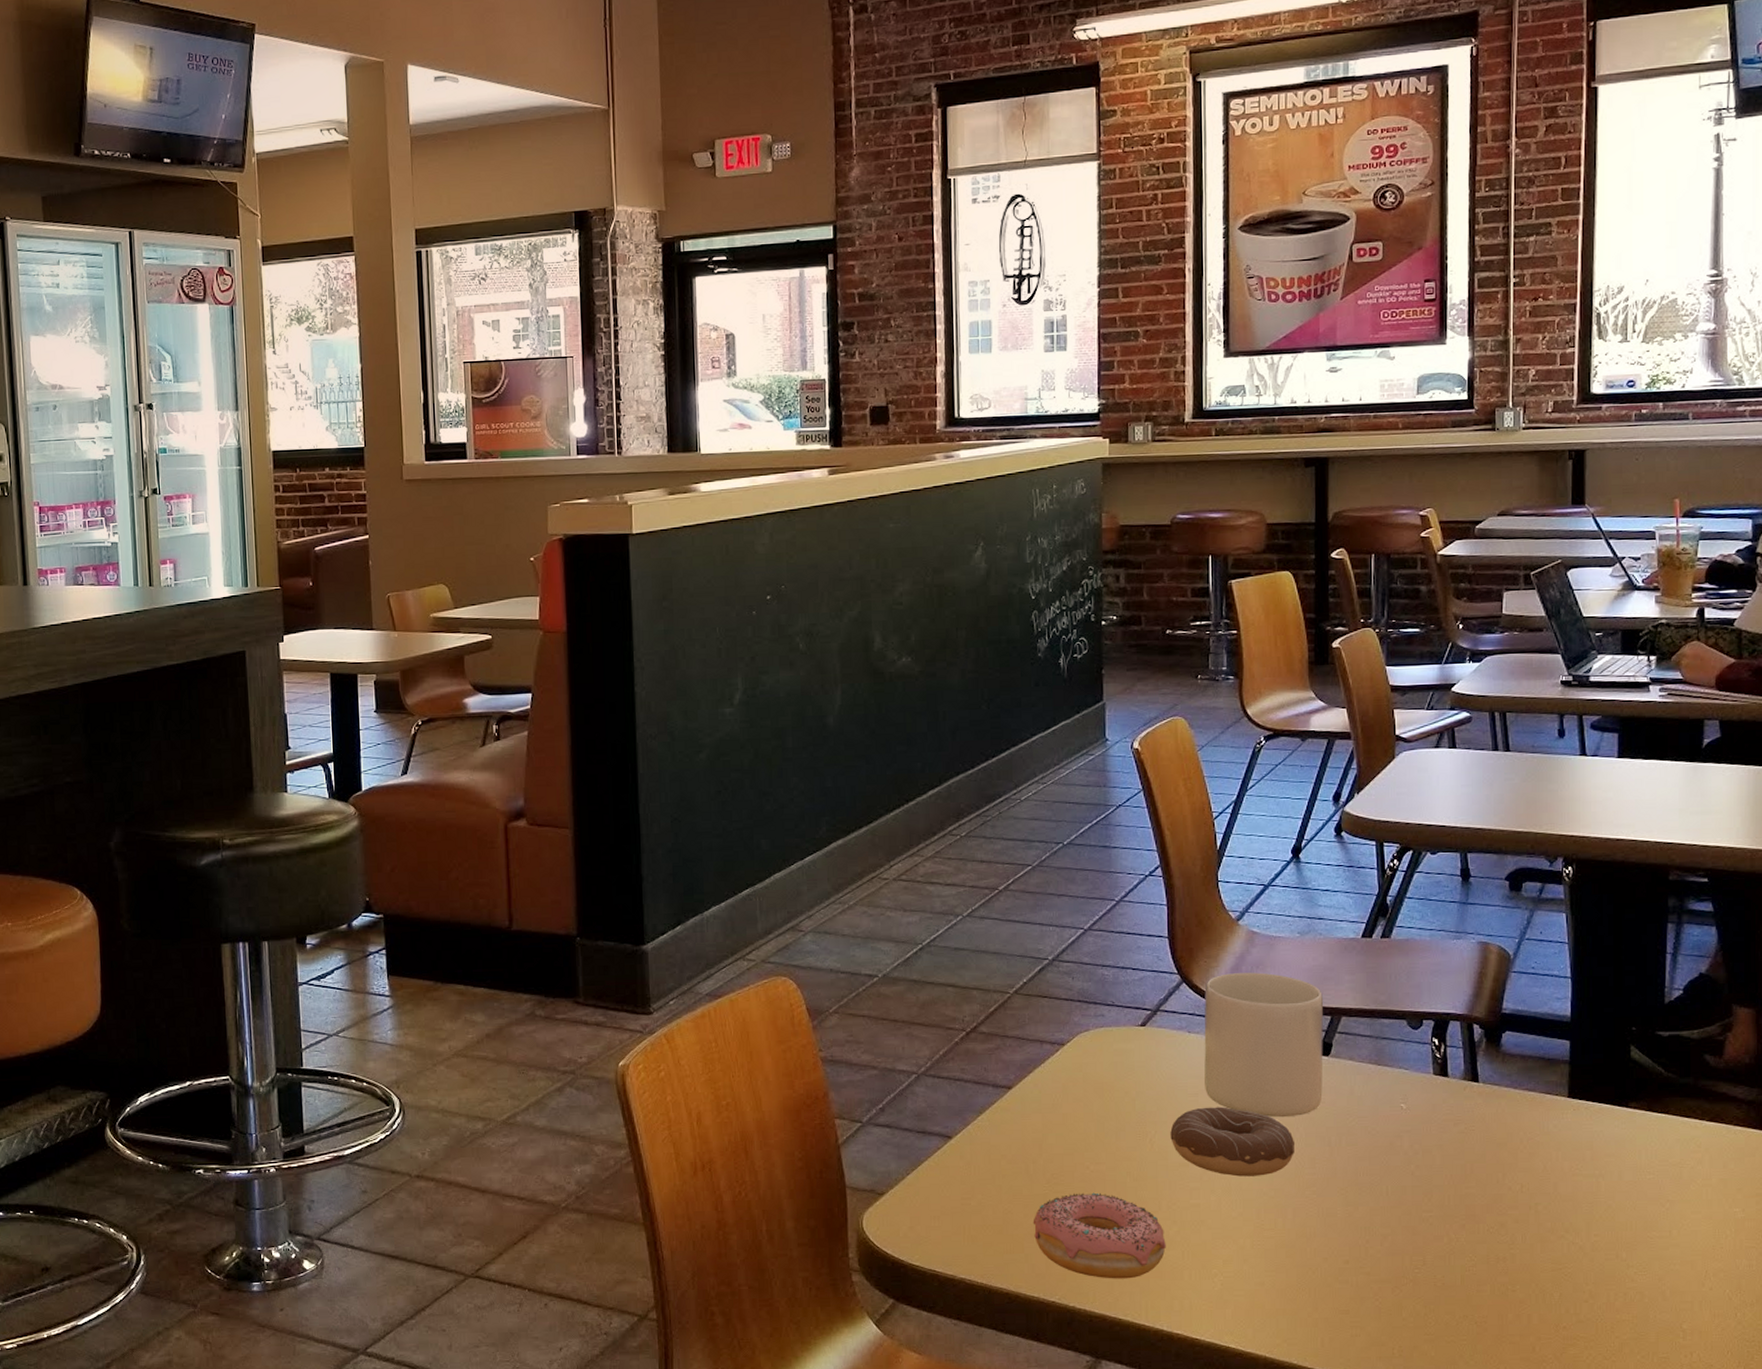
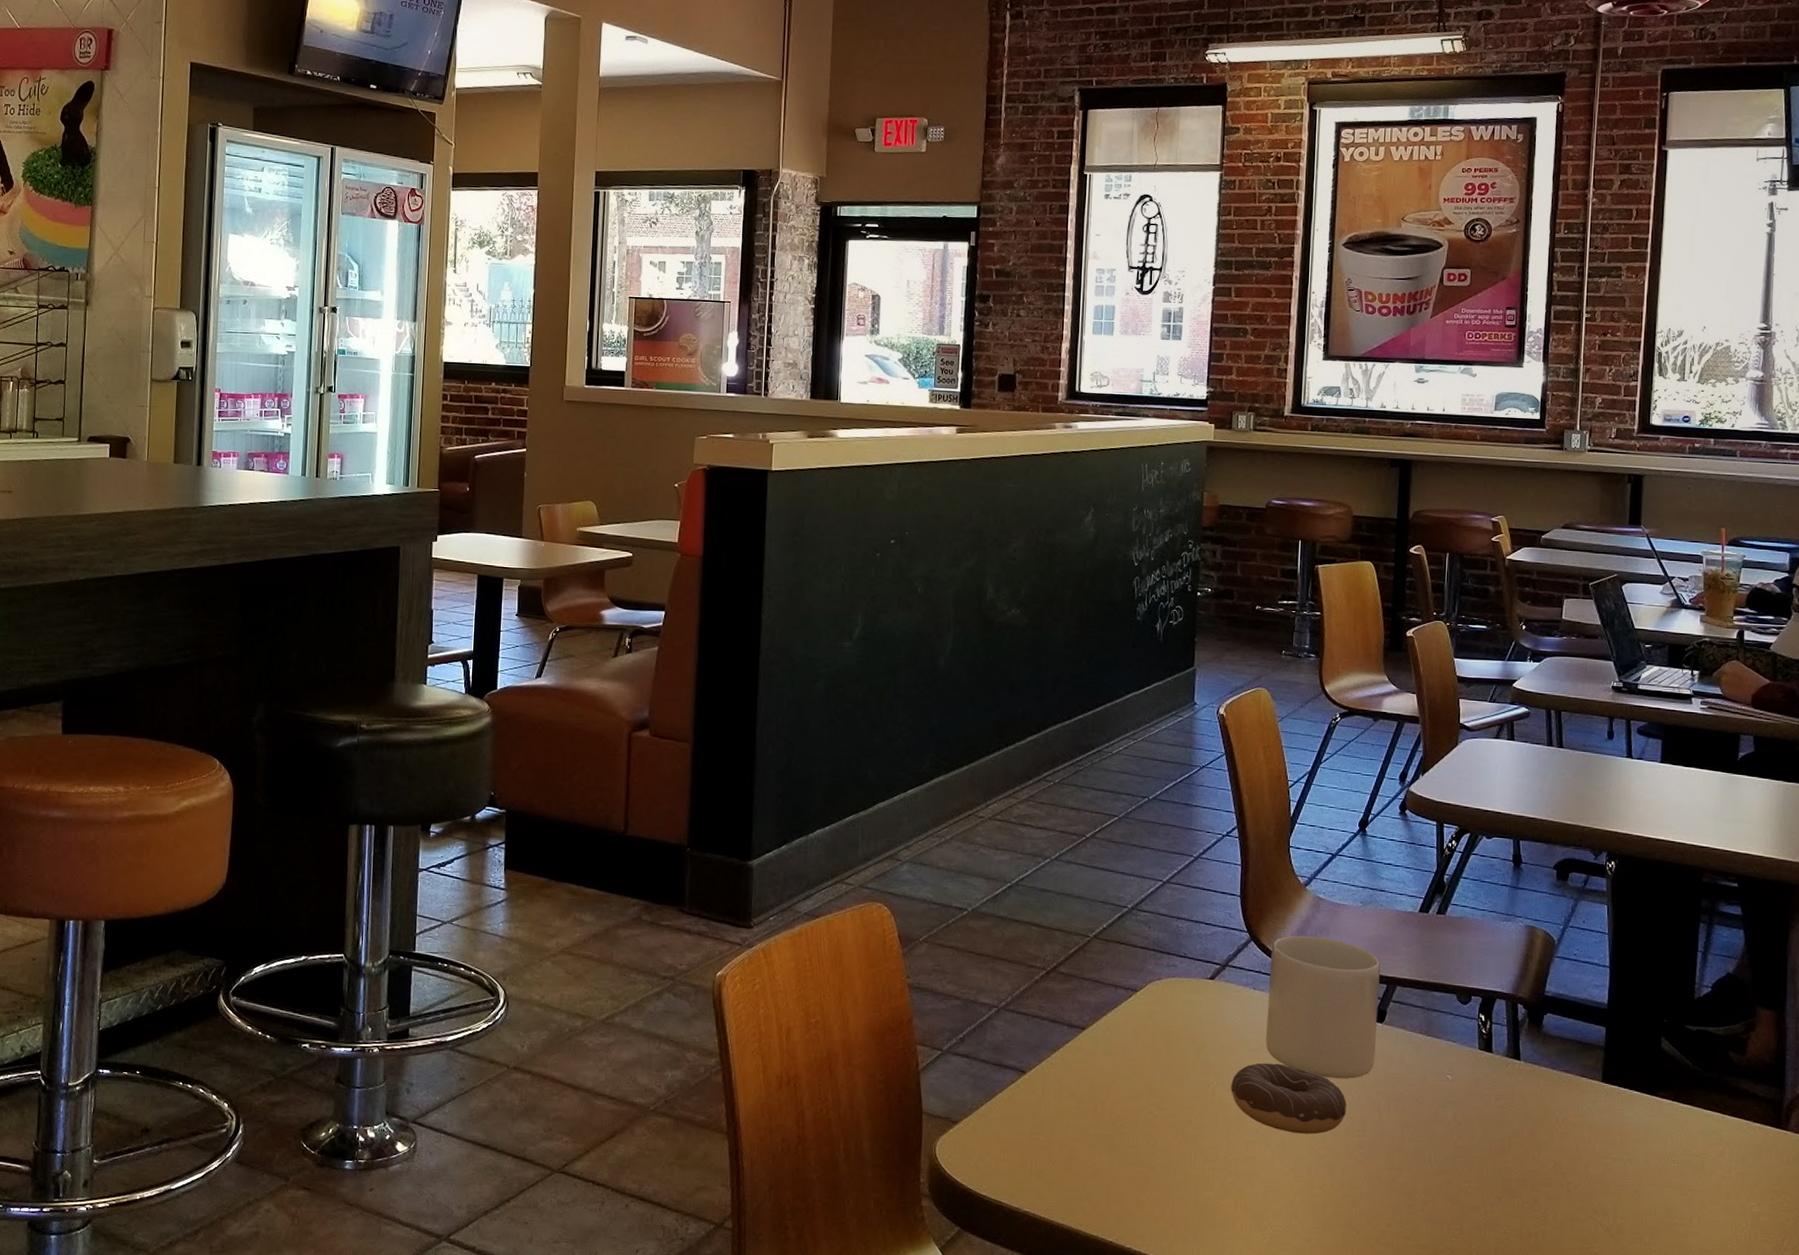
donut: present [1033,1192,1166,1279] -> none [1096,1136,1221,1225]

